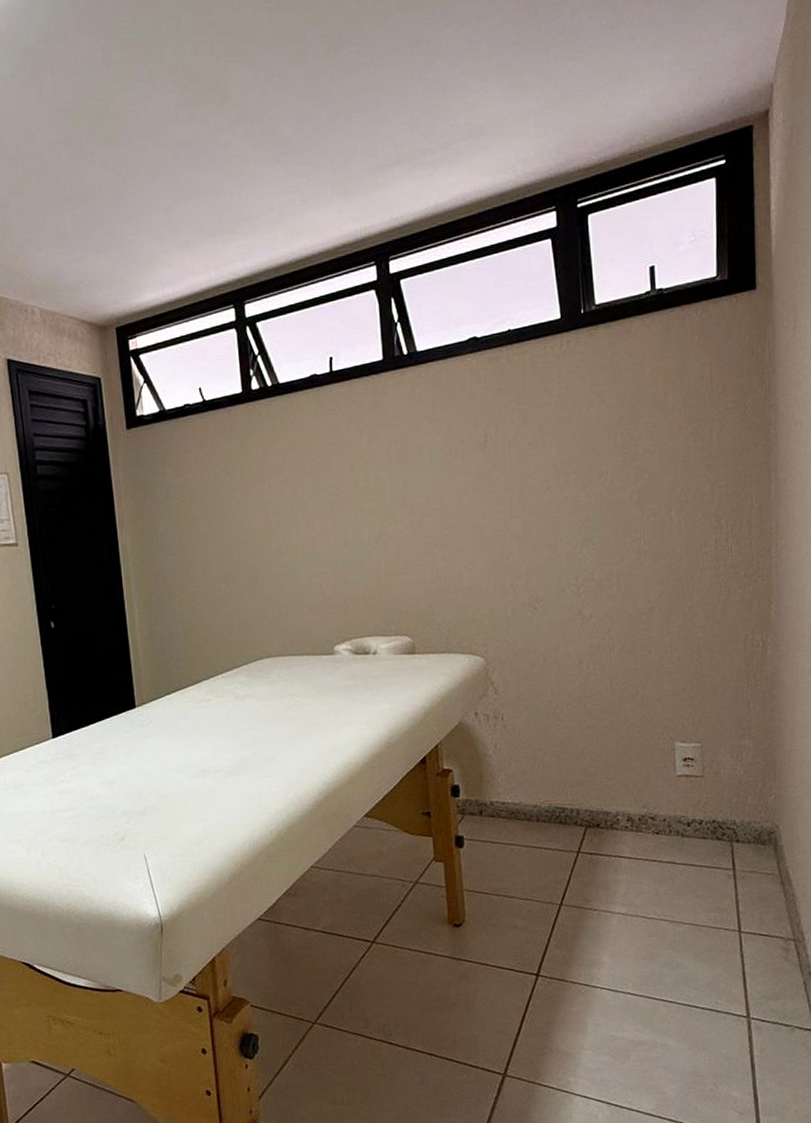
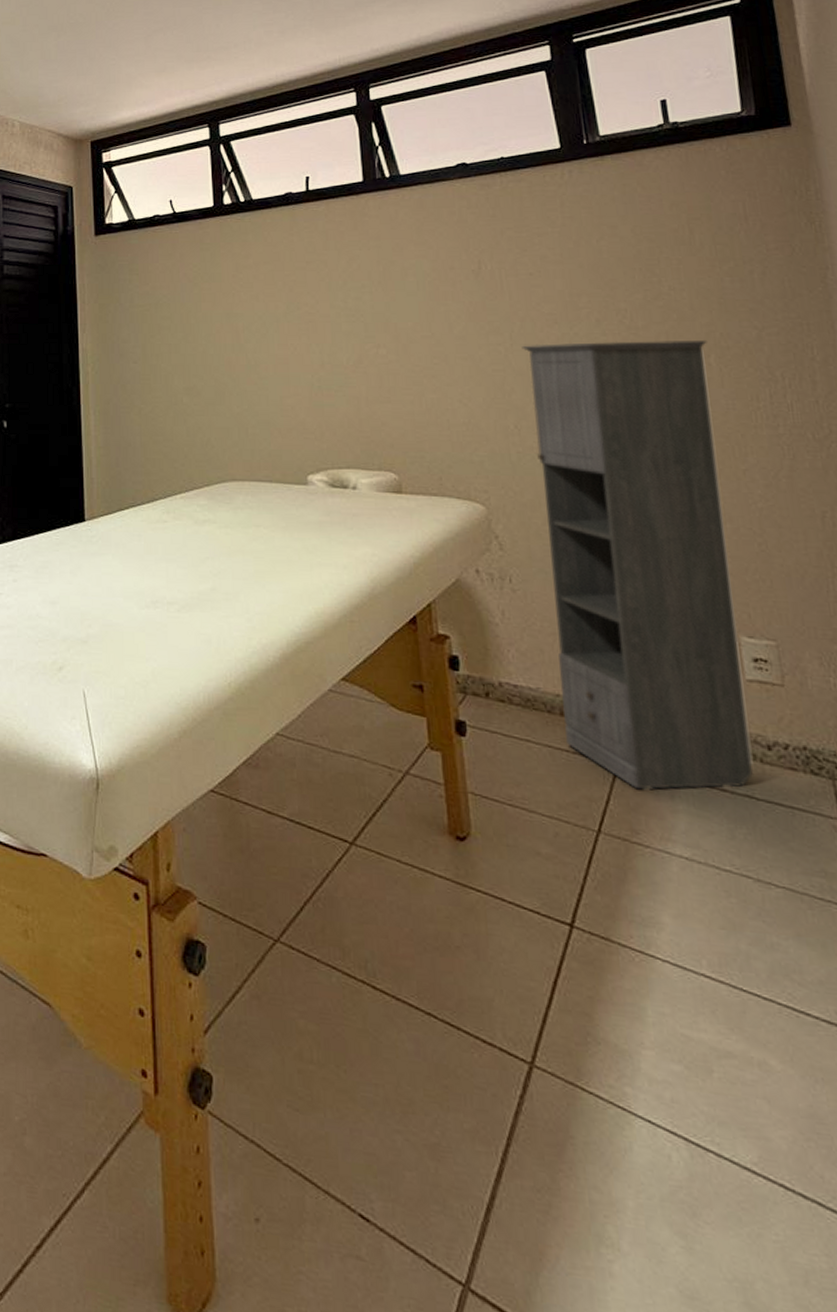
storage cabinet: none [519,495,676,869] -> present [522,339,754,790]

